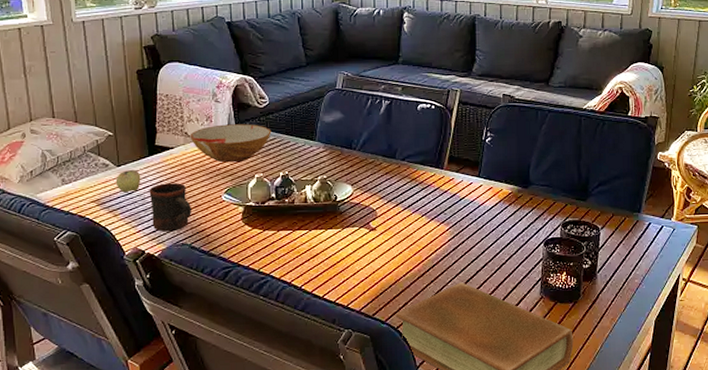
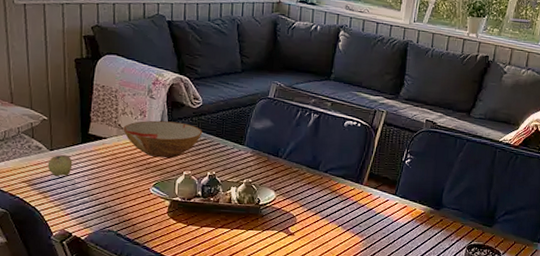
mug: present [149,183,191,232] -> none [79,171,120,218]

